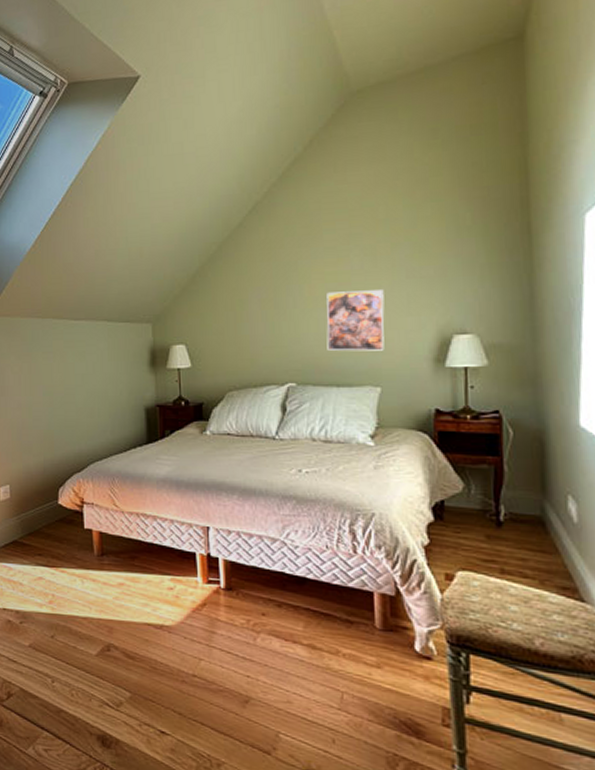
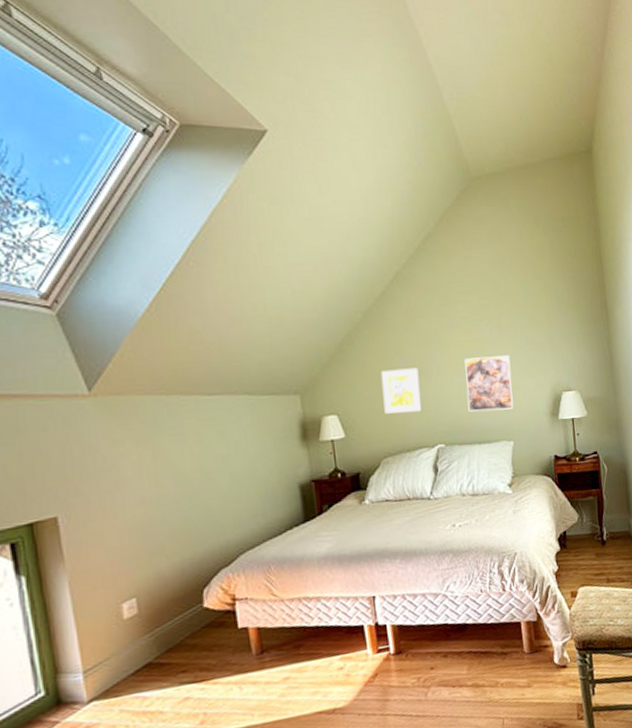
wall art: none [231,301,273,347] -> present [380,368,422,414]

